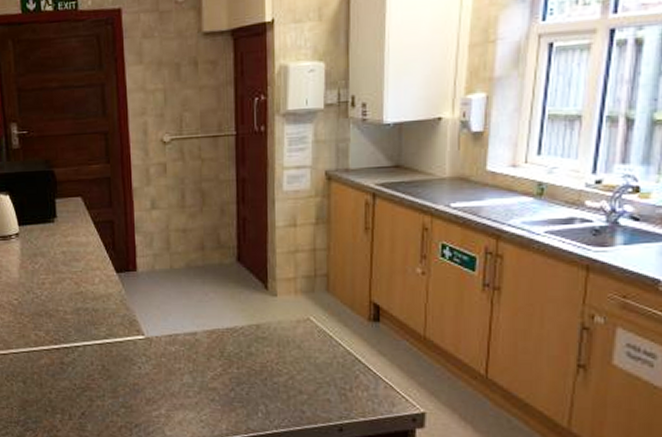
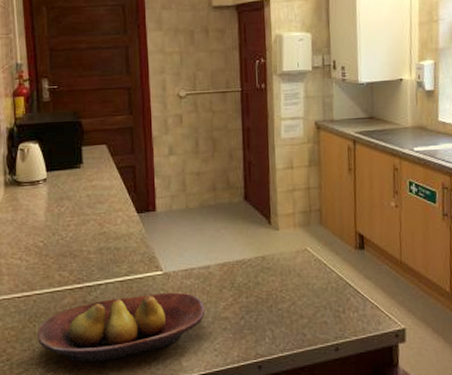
fruit bowl: none [14,358,191,425] -> present [37,292,205,363]

